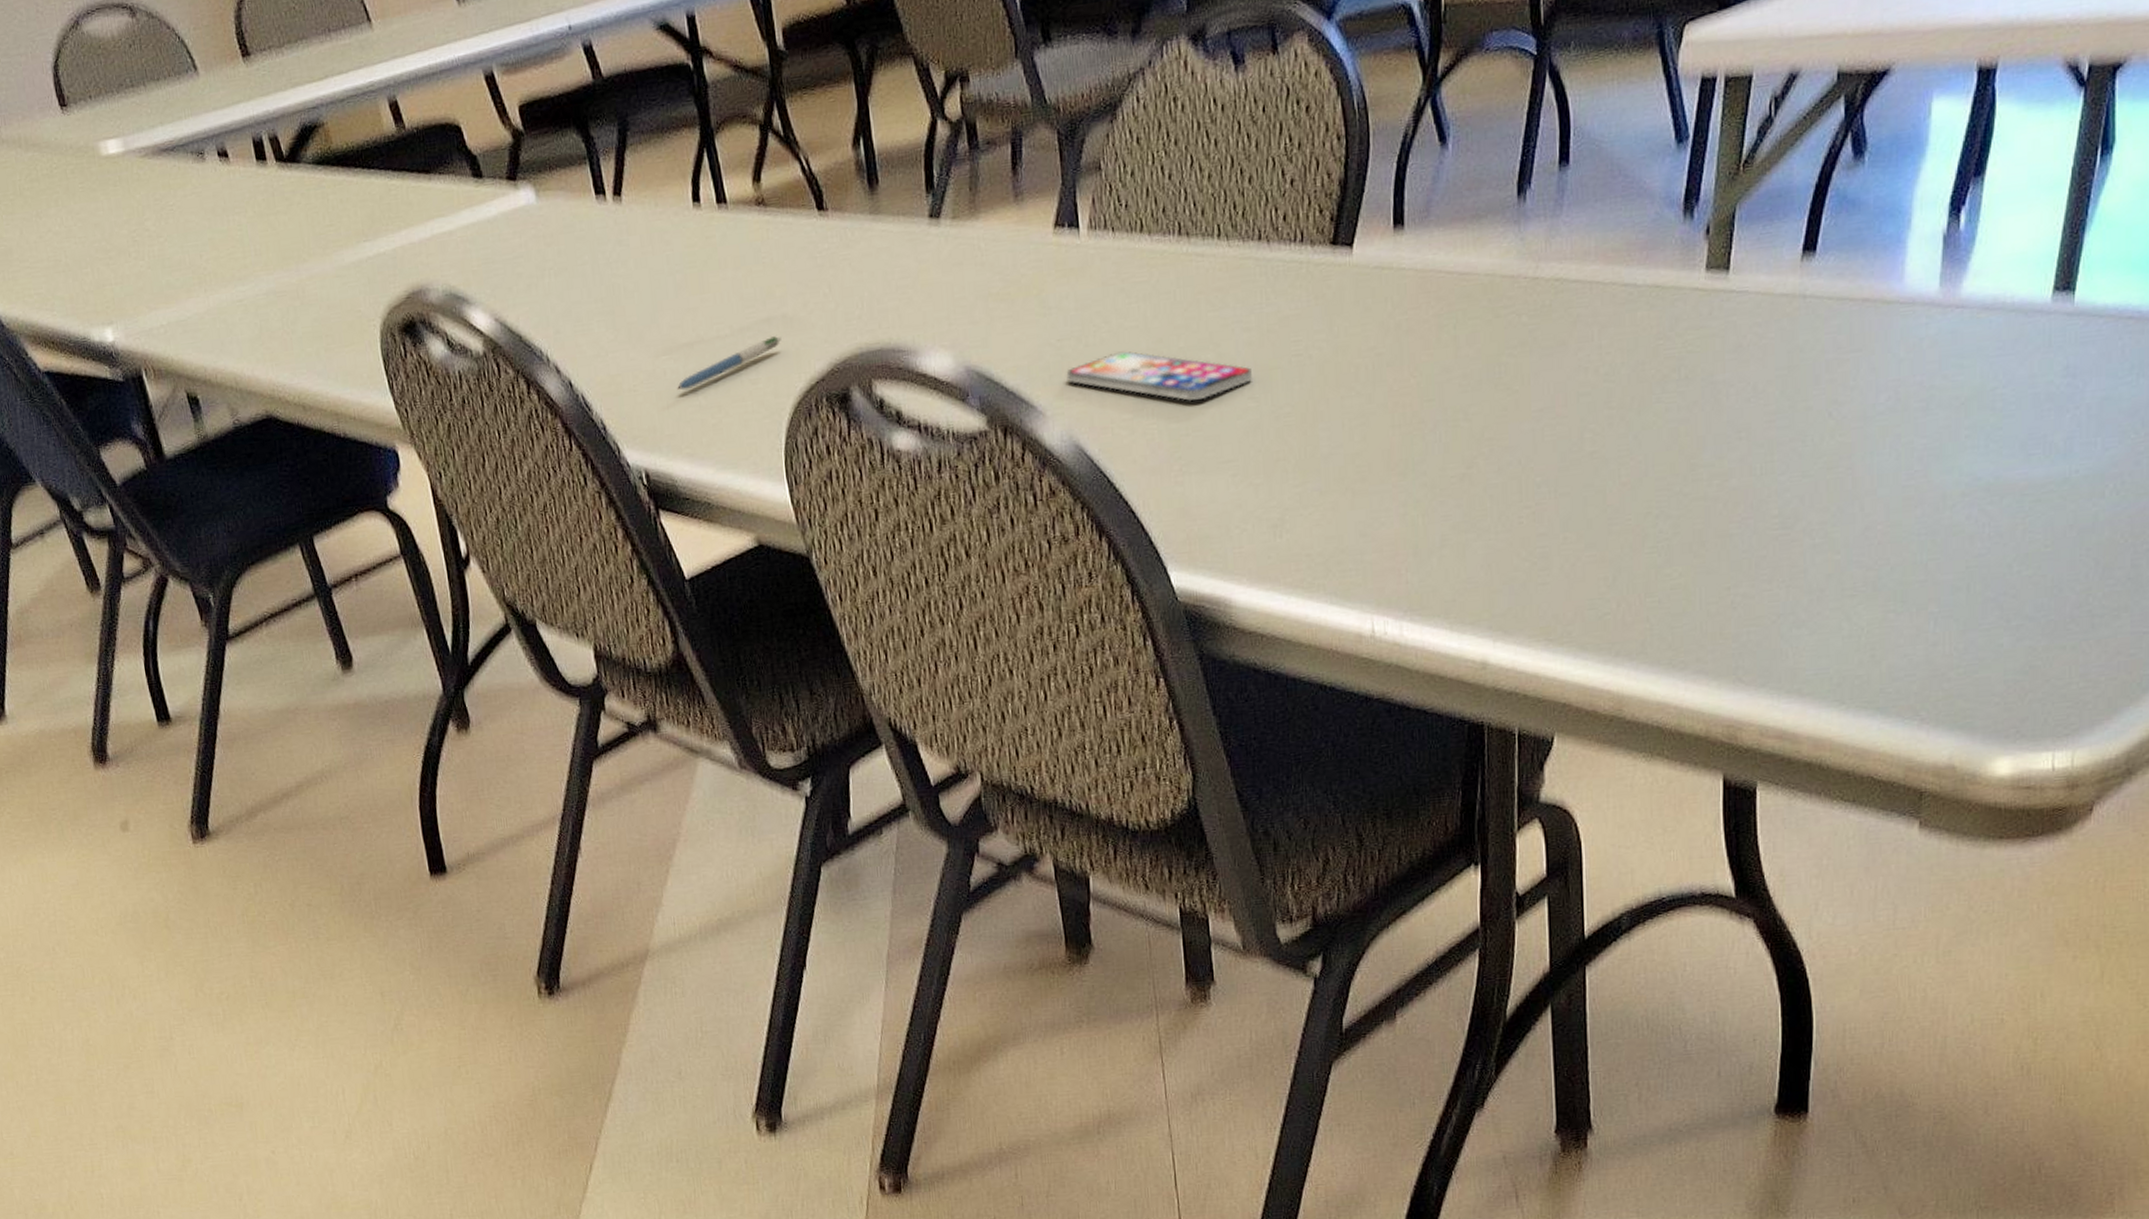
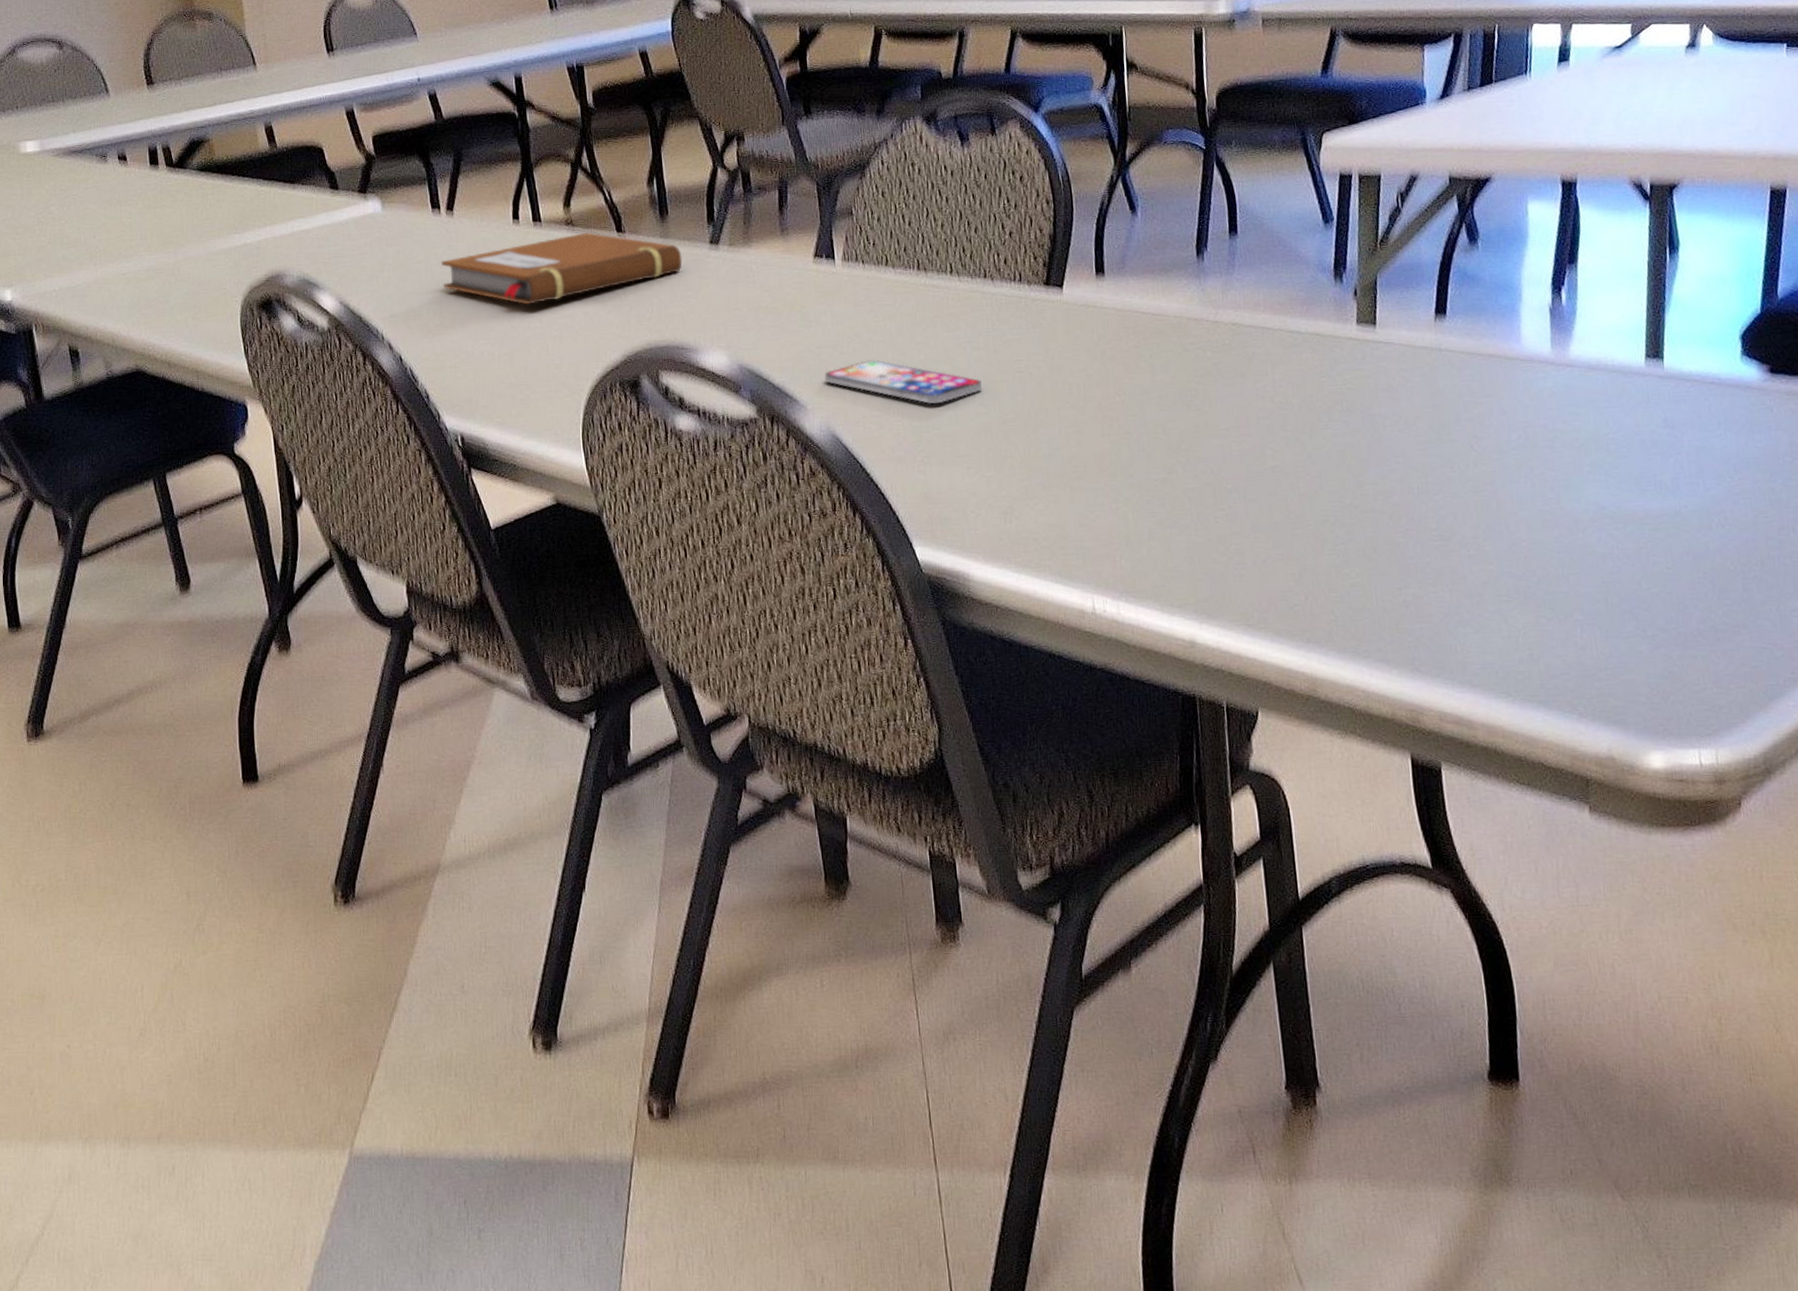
notebook: none [611,212,897,309] -> present [442,232,683,305]
pen: present [676,335,782,391] -> none [491,329,583,370]

